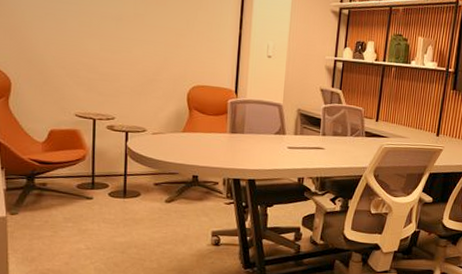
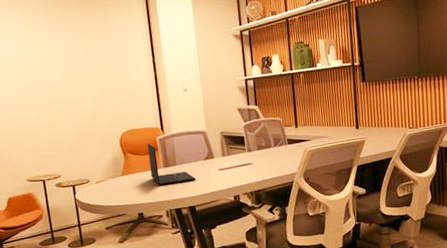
laptop: none [213,104,262,153] -> present [147,143,196,186]

